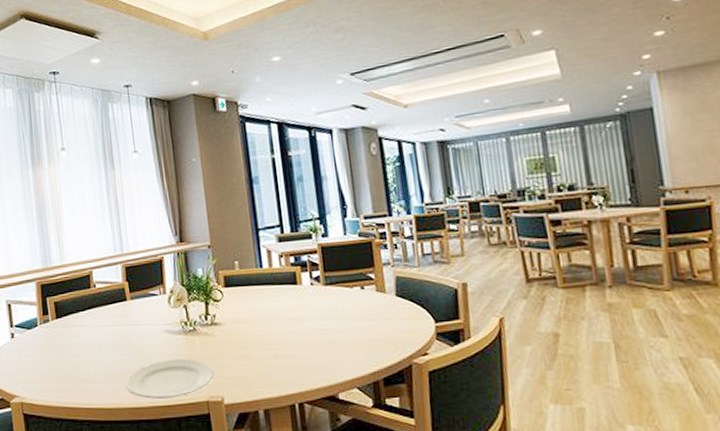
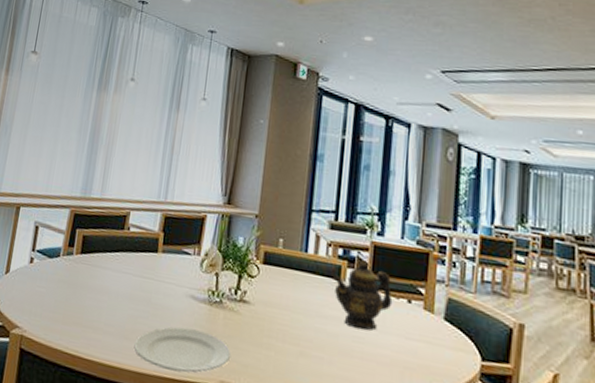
teapot: none [290,261,348,323] -> present [333,259,393,331]

